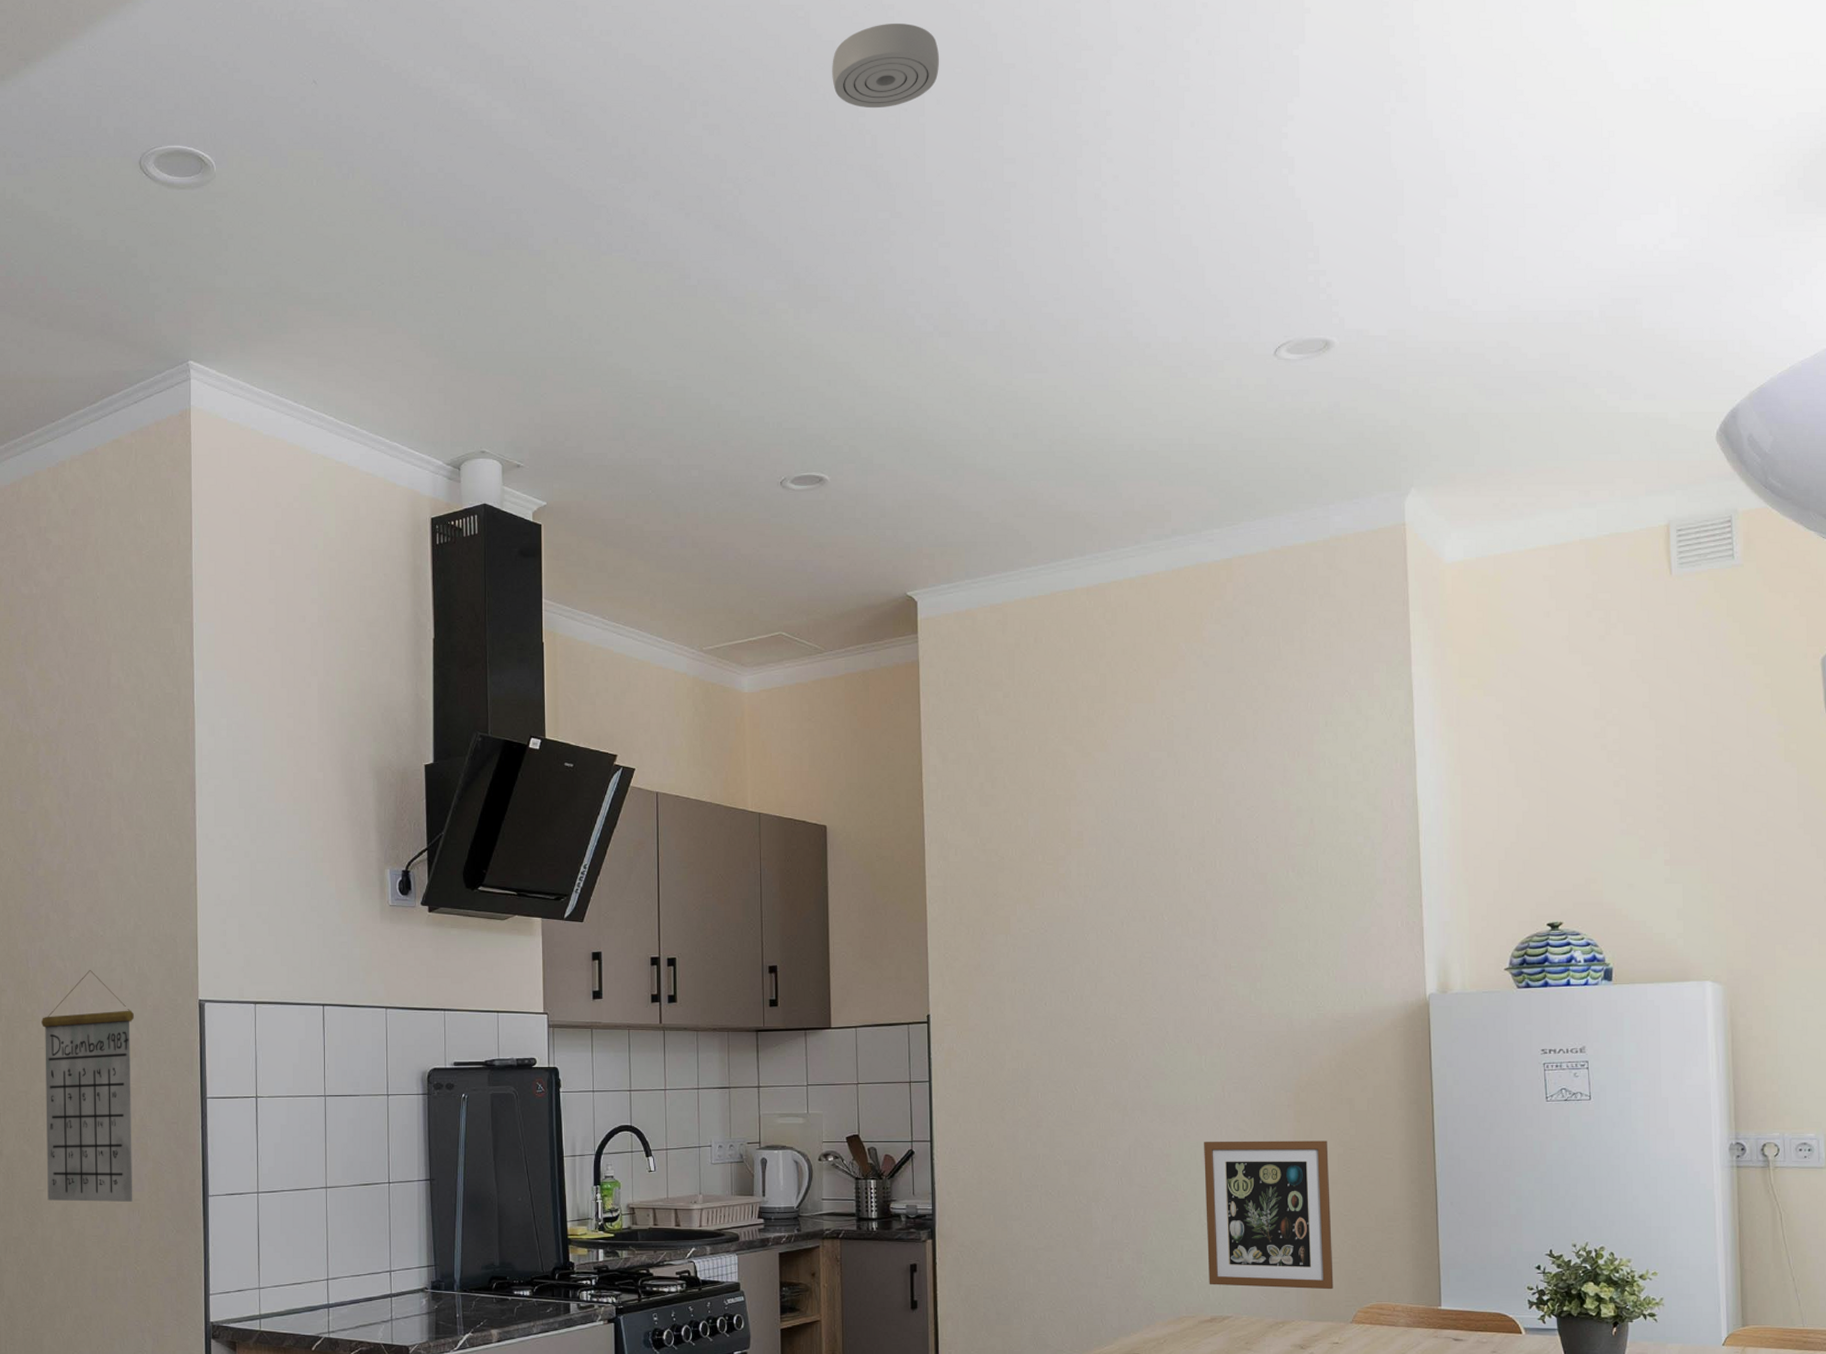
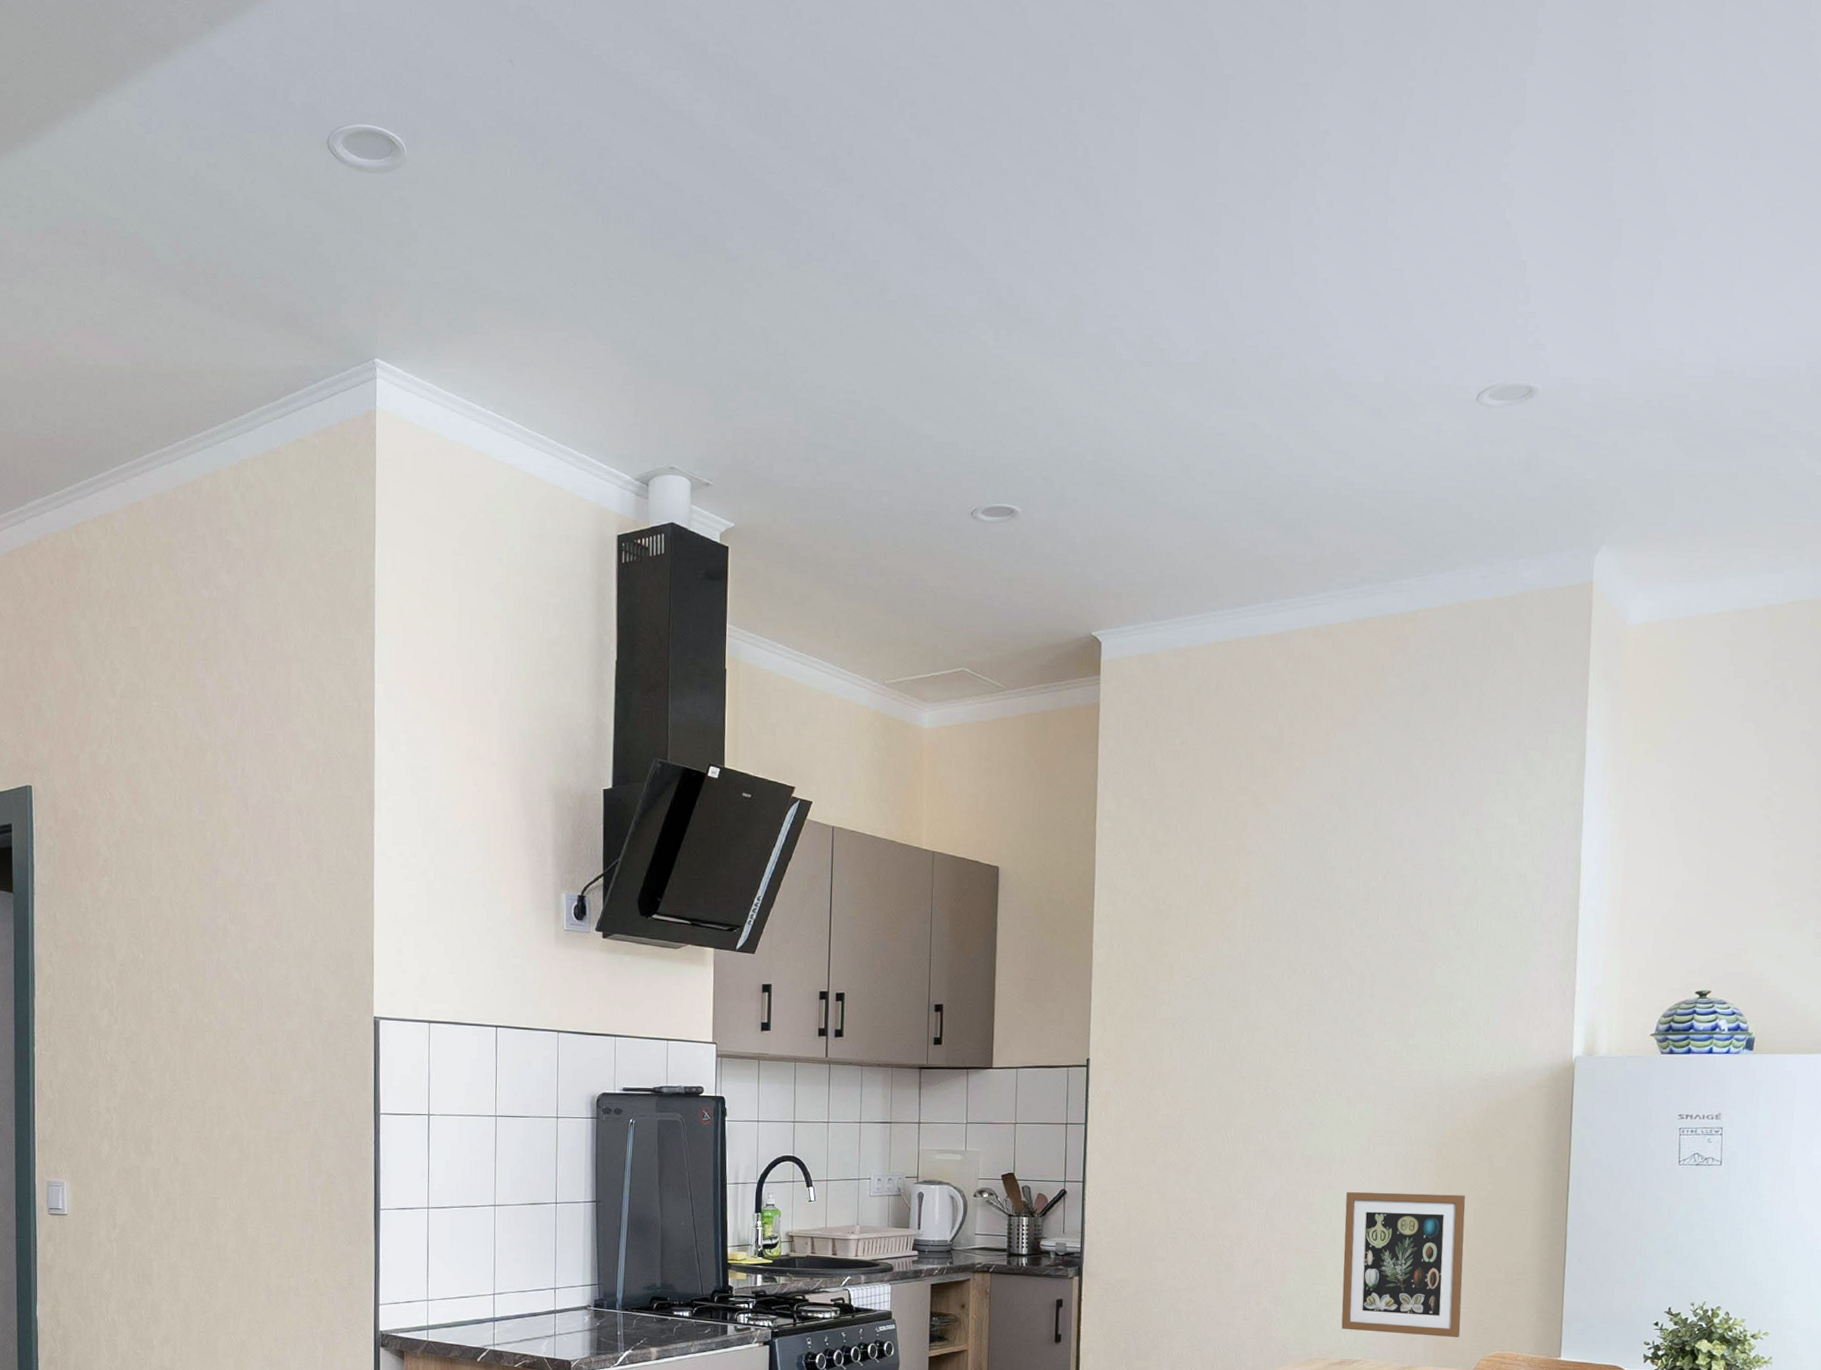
calendar: present [42,970,134,1202] -> none [218,983,310,1212]
smoke detector: present [832,24,939,109] -> none [1046,24,1158,117]

